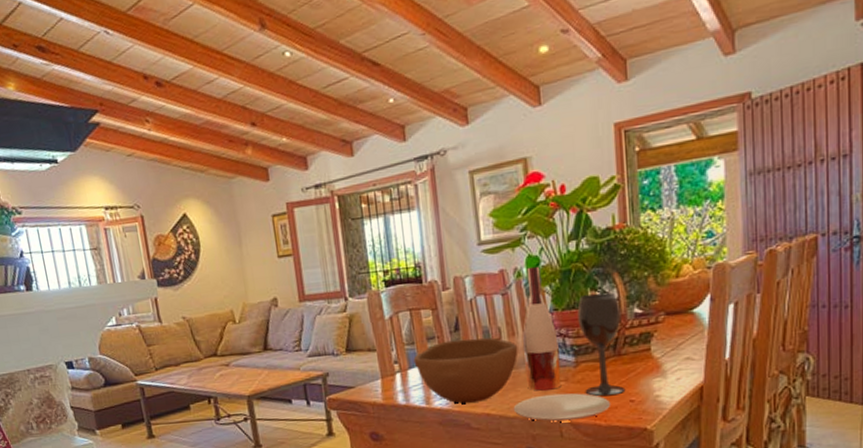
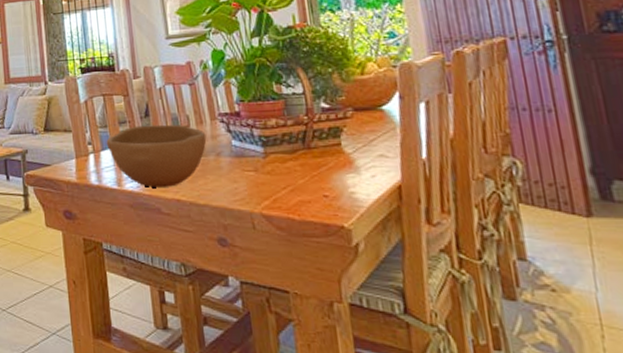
plate: present [513,393,611,422] -> none [203,183,304,213]
wine bottle: present [522,266,562,391] -> none [210,59,251,180]
wine glass: present [577,292,626,397] -> none [263,87,318,190]

